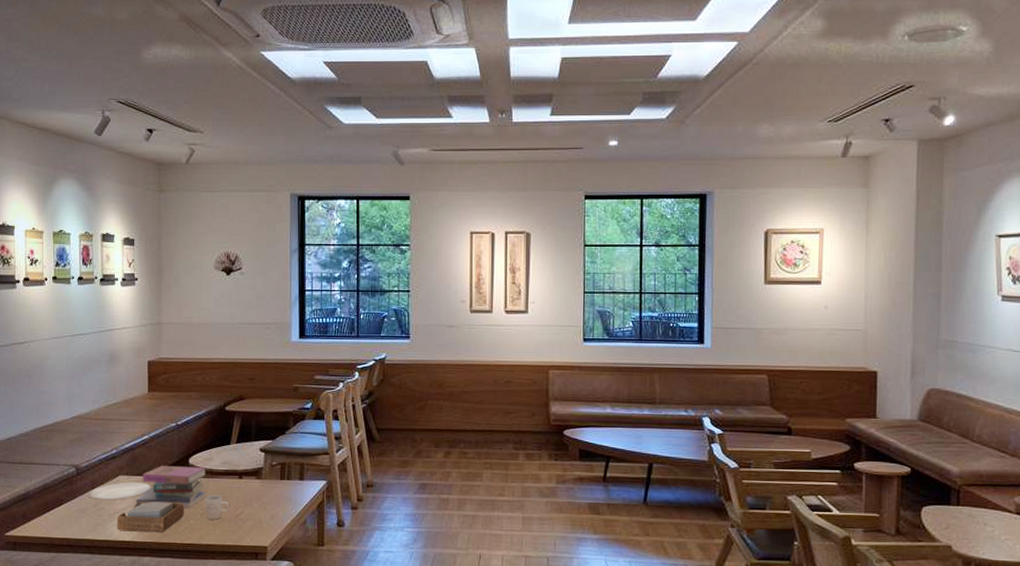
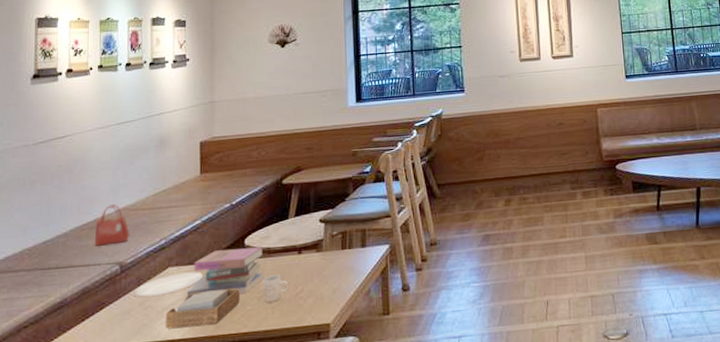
handbag: none [53,410,84,448] -> present [95,203,130,246]

